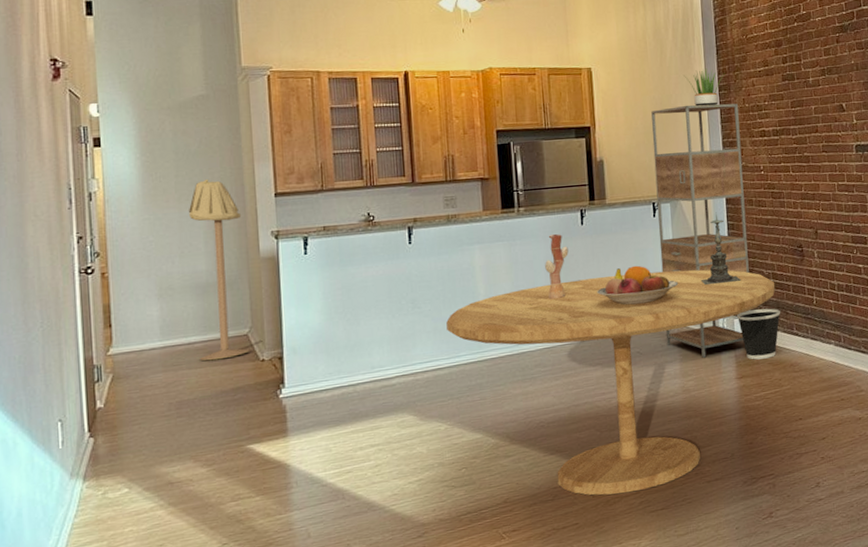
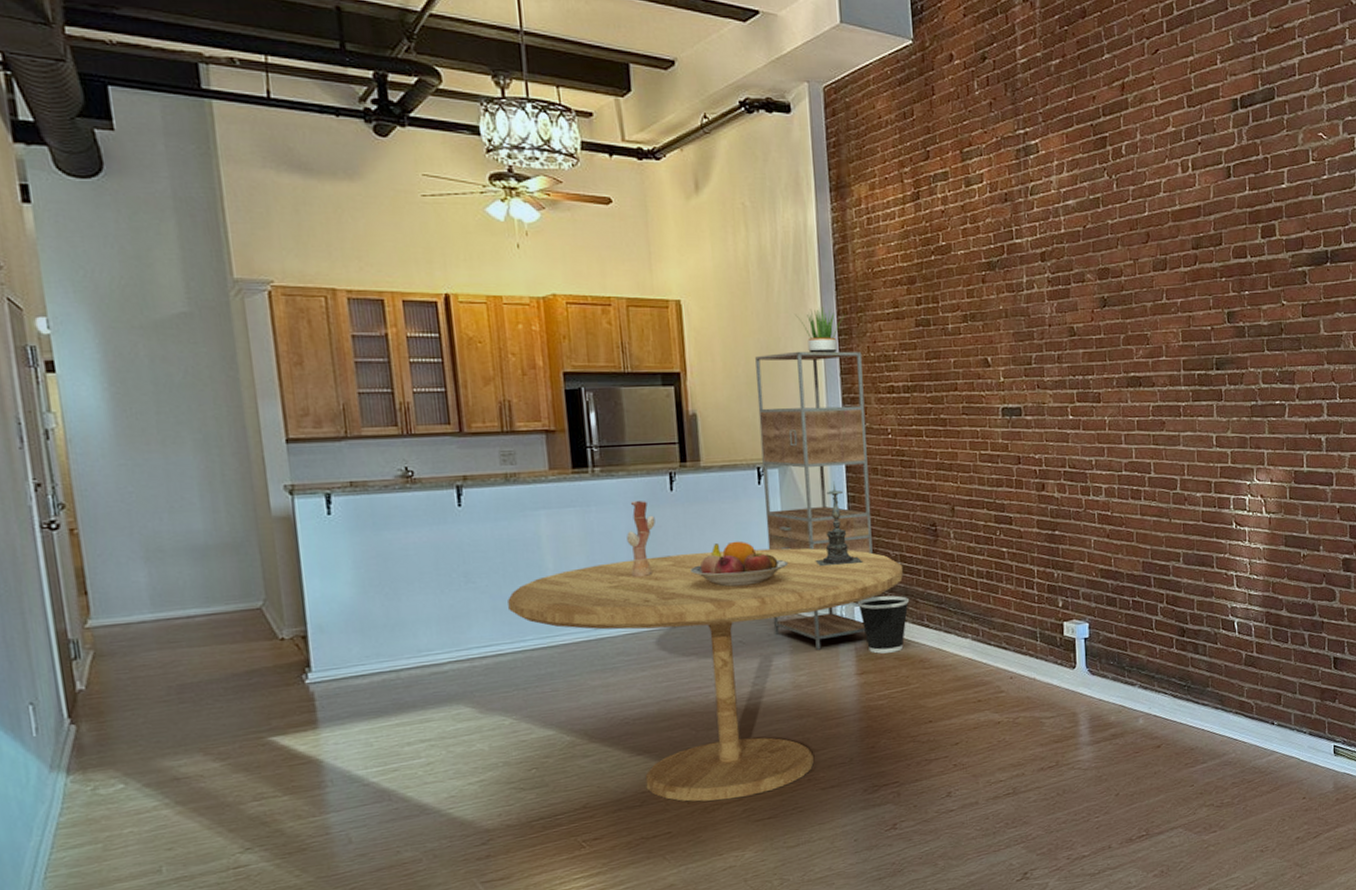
floor lamp: present [189,178,250,361] -> none [177,417,266,638]

